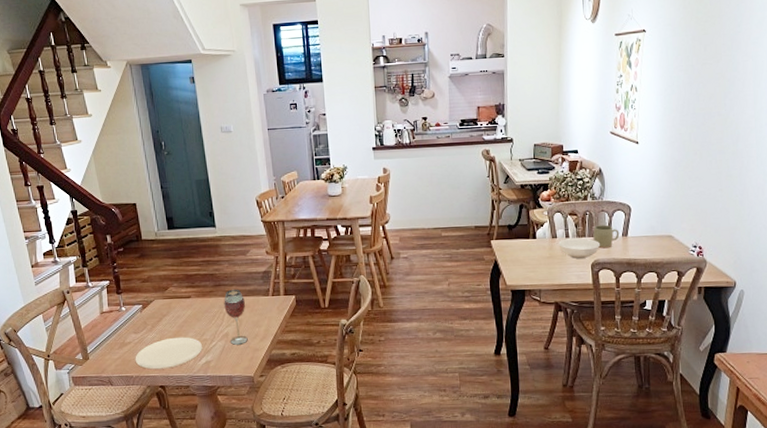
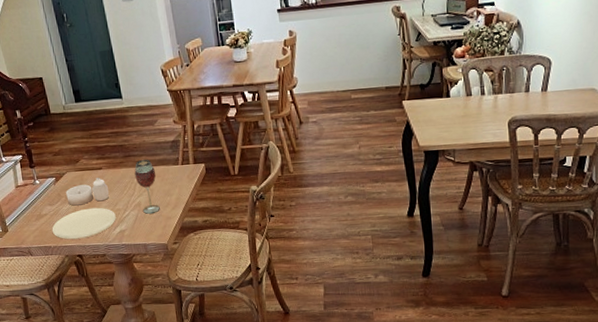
sugar bowl: none [152,306,197,335] -> present [66,178,110,206]
bowl: present [558,238,601,259] -> none [473,94,518,117]
mug: present [593,225,620,249] -> none [510,80,539,105]

